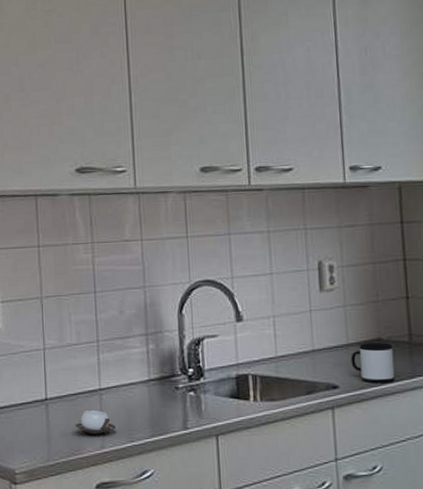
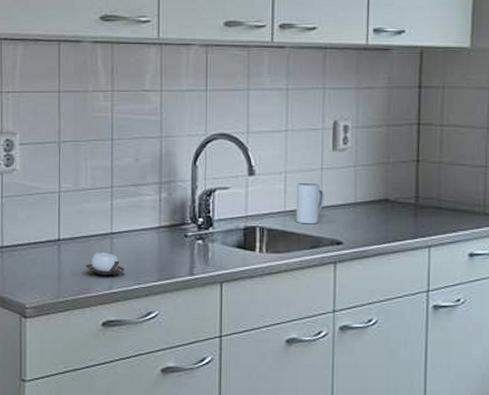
mug: none [286,325,316,369] -> present [295,182,324,224]
mug: present [350,343,395,383] -> none [357,203,399,241]

